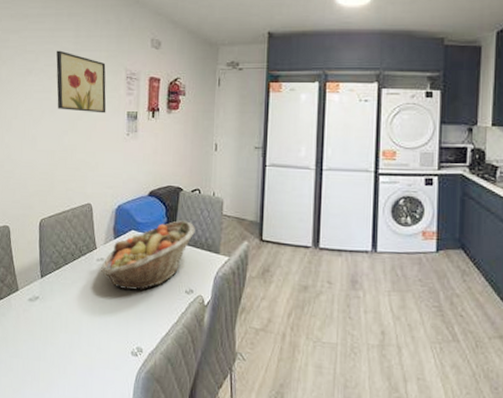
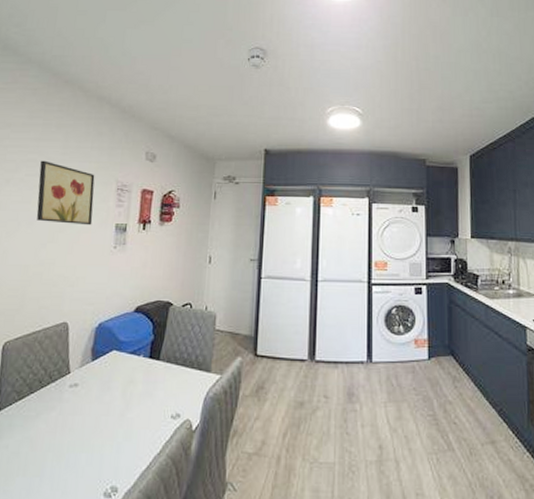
fruit basket: present [100,220,195,291] -> none [72,338,185,418]

